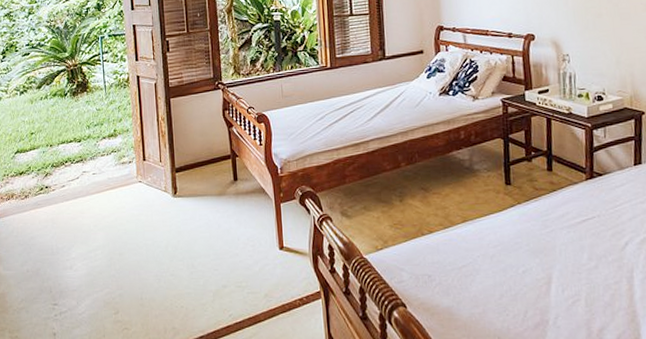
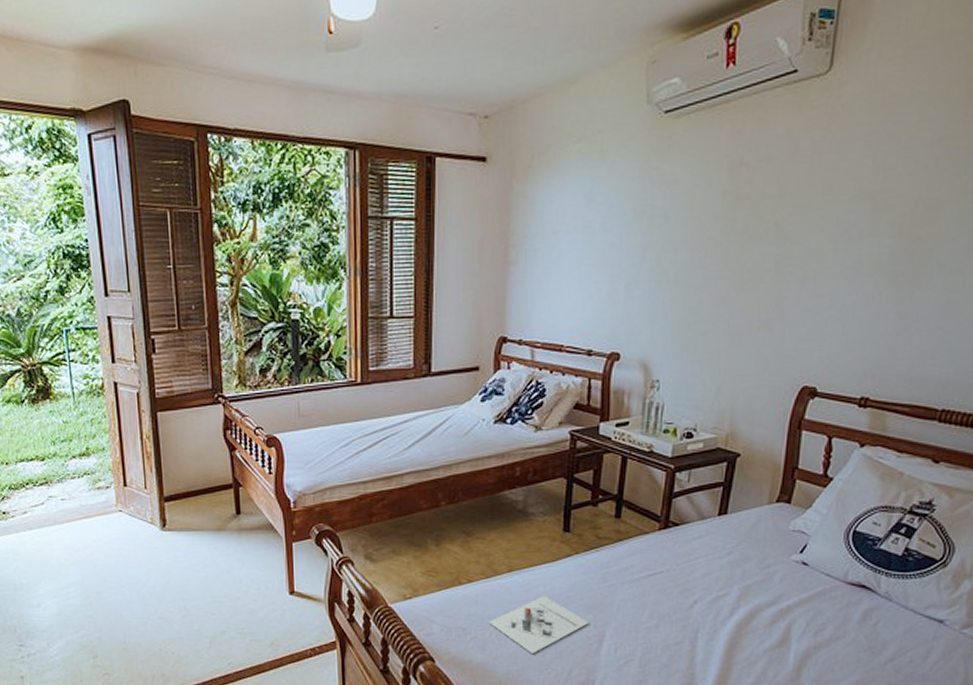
architectural model: none [450,242,537,298] -> present [489,595,589,655]

